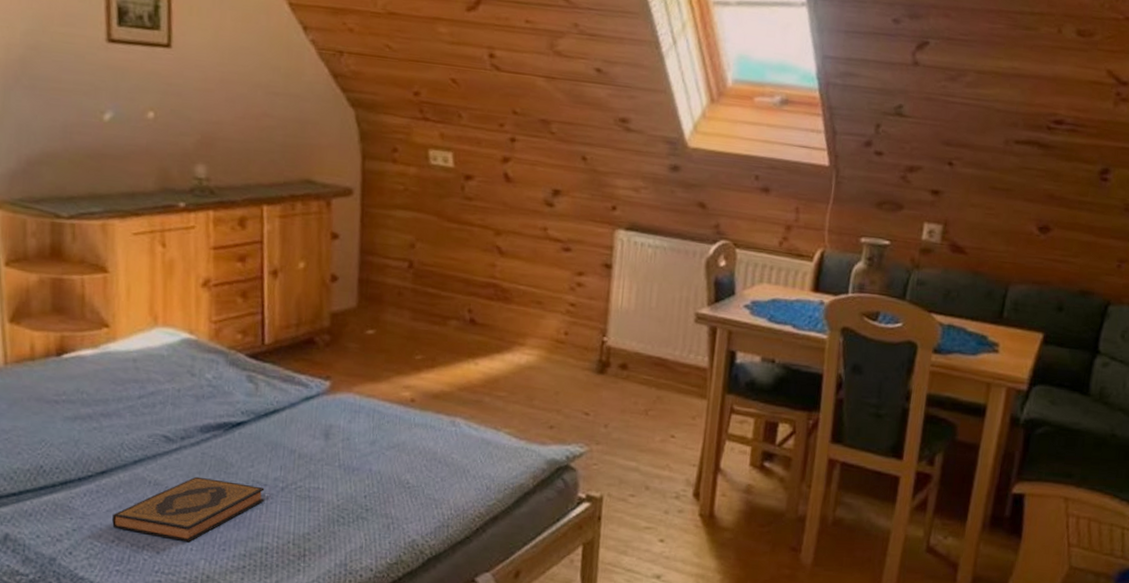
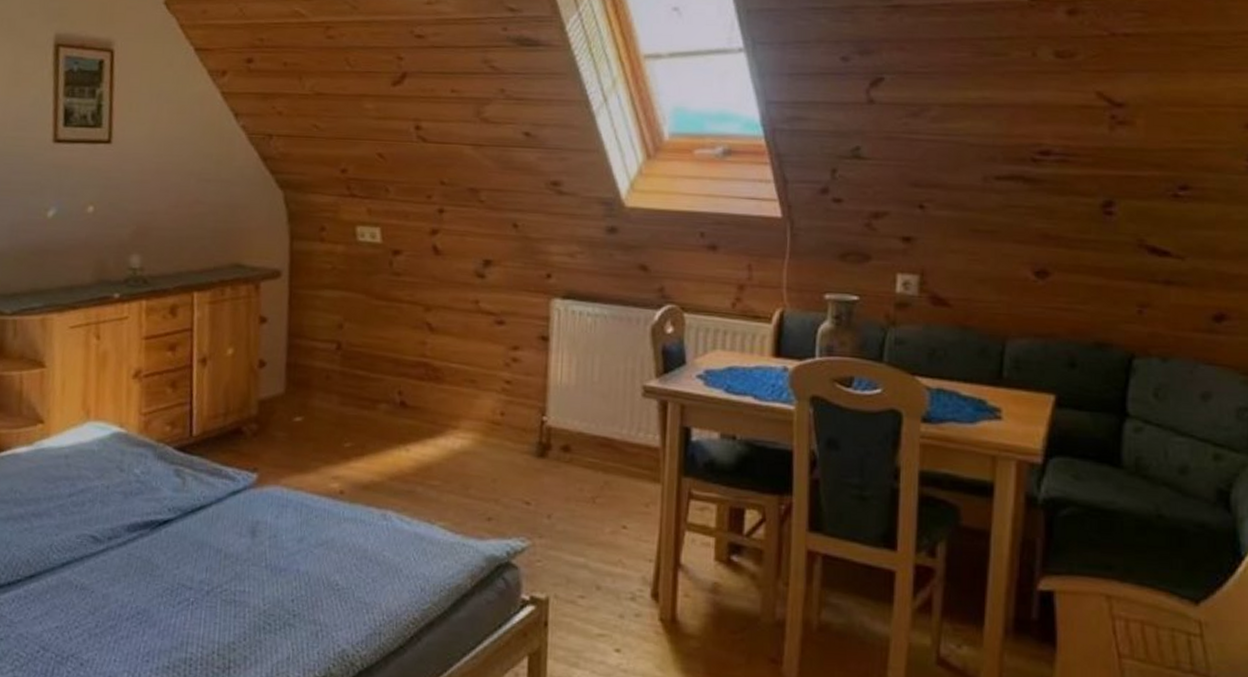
hardback book: present [111,476,265,543] -> none [37,579,190,653]

